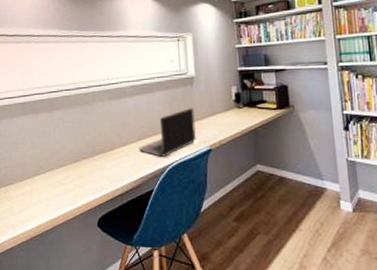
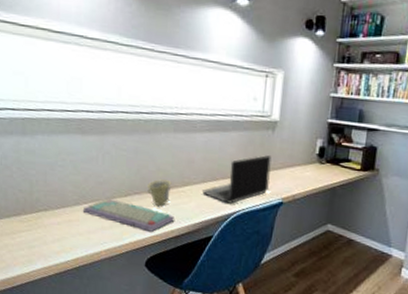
keyboard: none [41,166,119,192] -> present [82,198,175,232]
cup: none [91,143,112,167] -> present [146,179,172,206]

